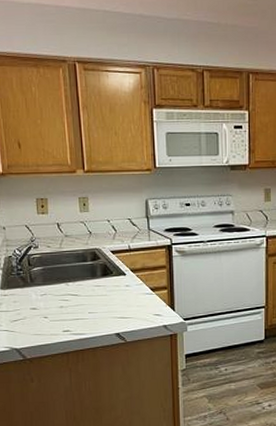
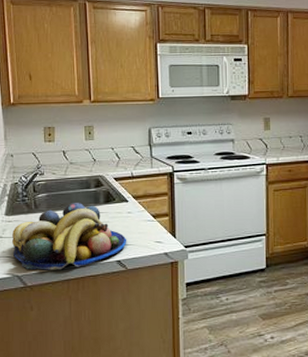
fruit bowl: none [9,276,126,343] -> present [12,203,127,270]

